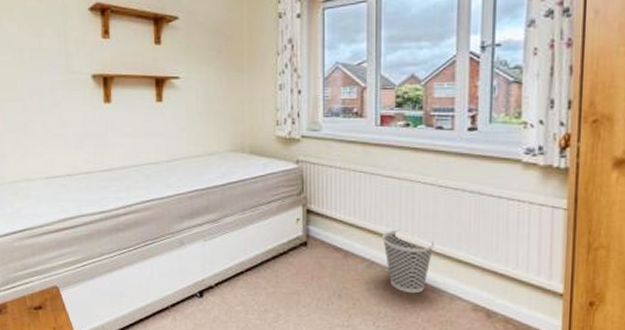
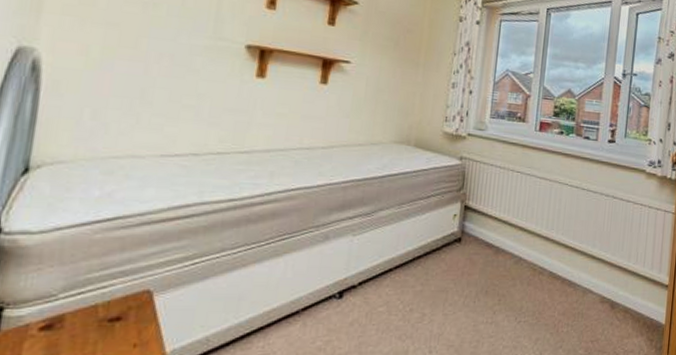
wastebasket: present [381,230,435,294] -> none [530,227,575,288]

